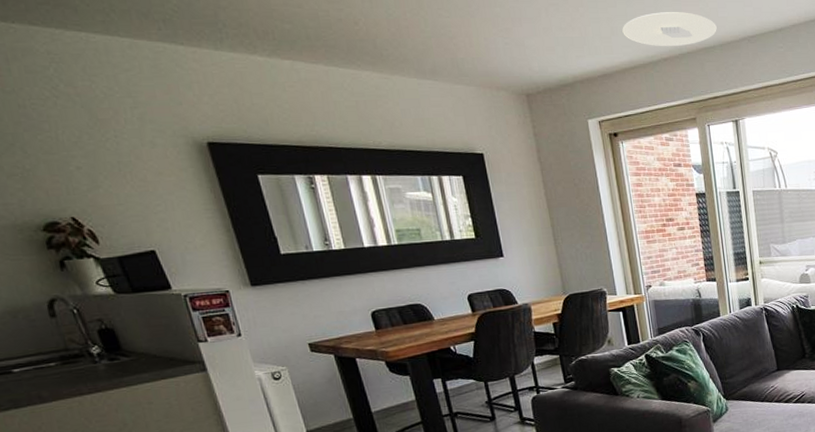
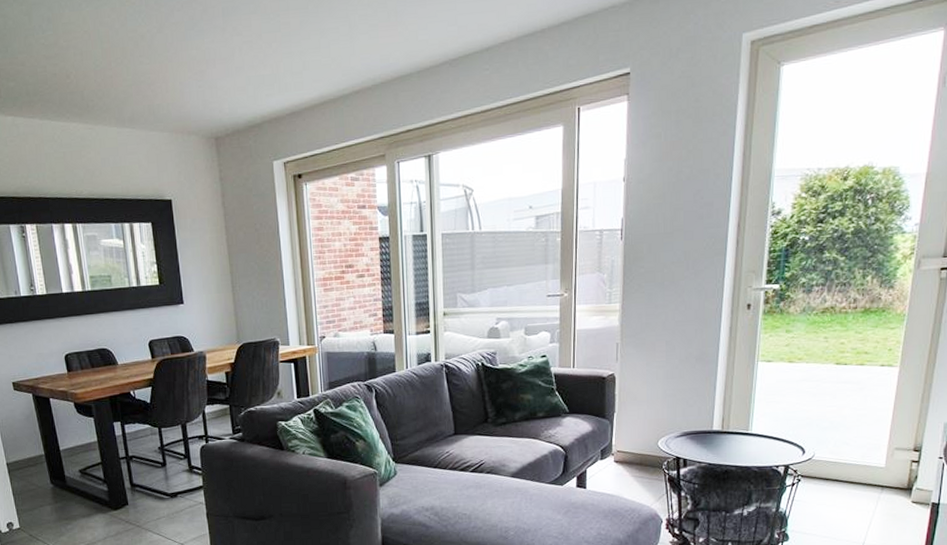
ceiling light: present [622,12,717,47] -> none [314,38,415,79]

